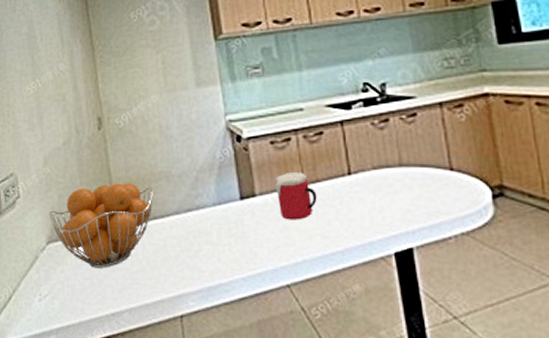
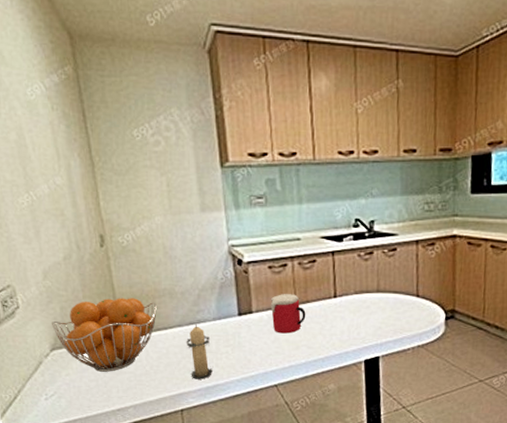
candle: none [184,210,214,278] -> present [186,323,212,380]

